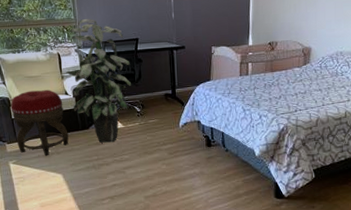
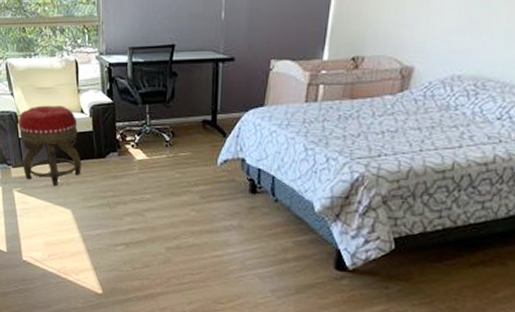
indoor plant: present [66,19,131,143] -> none [84,17,162,177]

